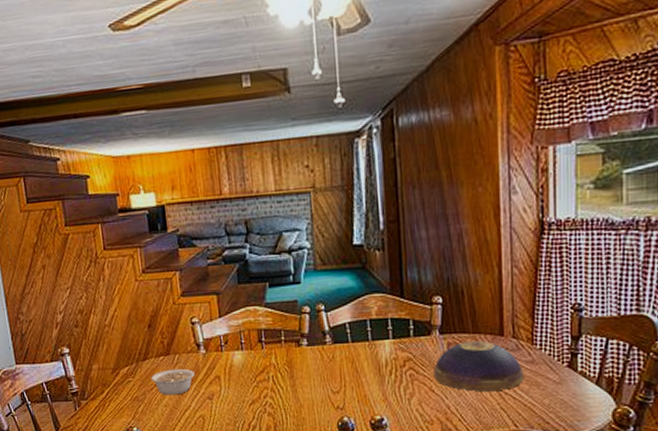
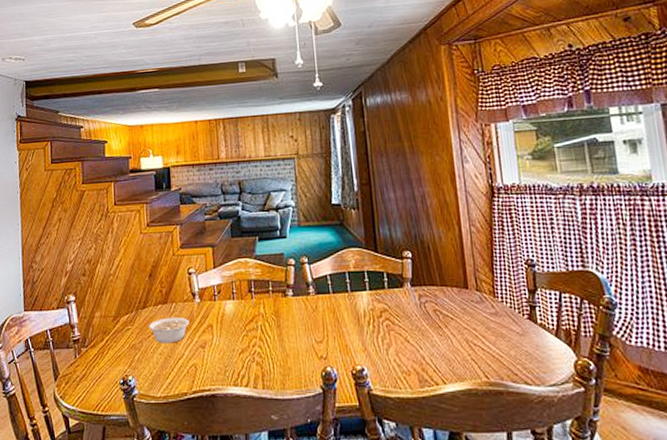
decorative bowl: present [433,340,524,392] -> none [407,292,490,343]

